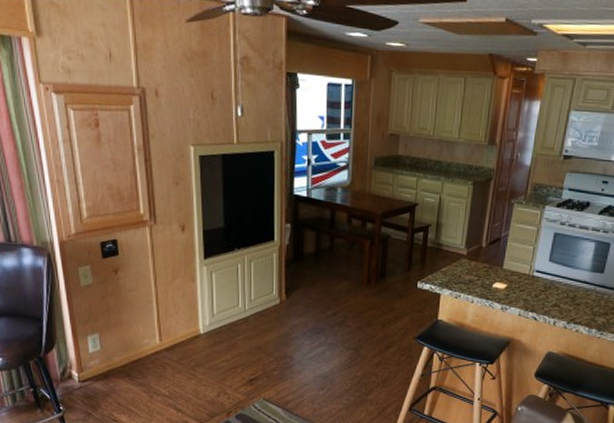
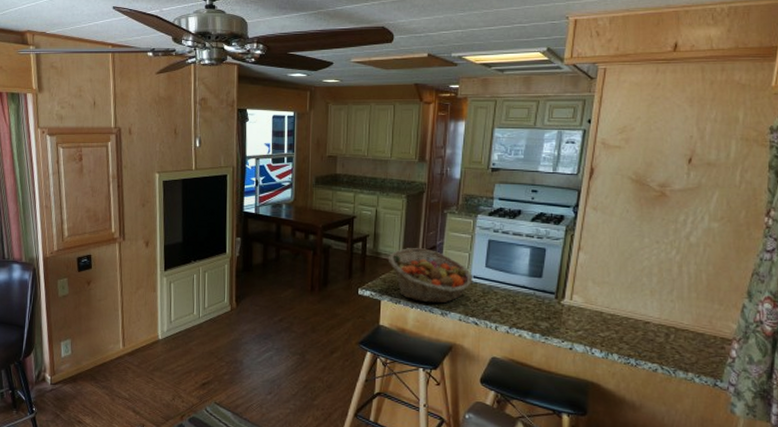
fruit basket: none [451,239,535,298] -> present [389,248,472,304]

